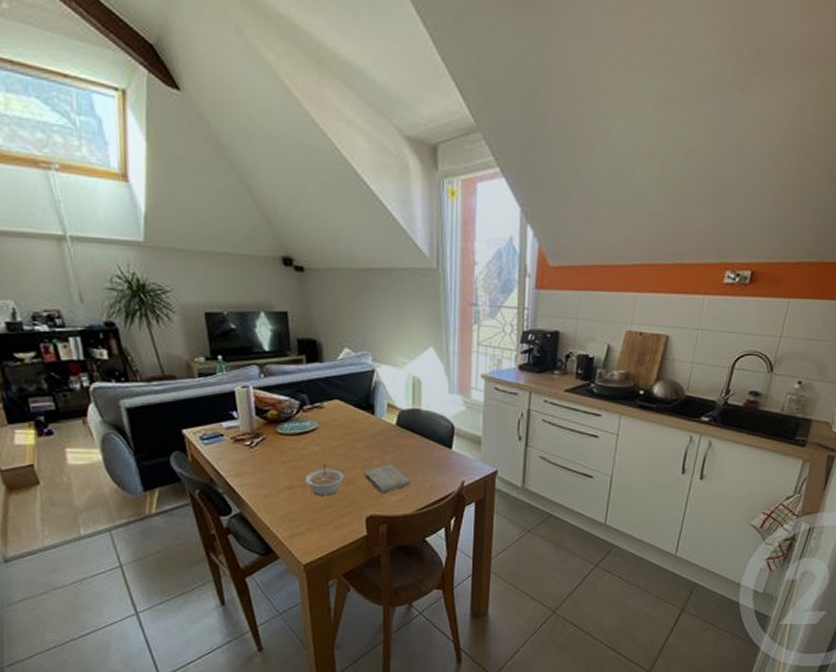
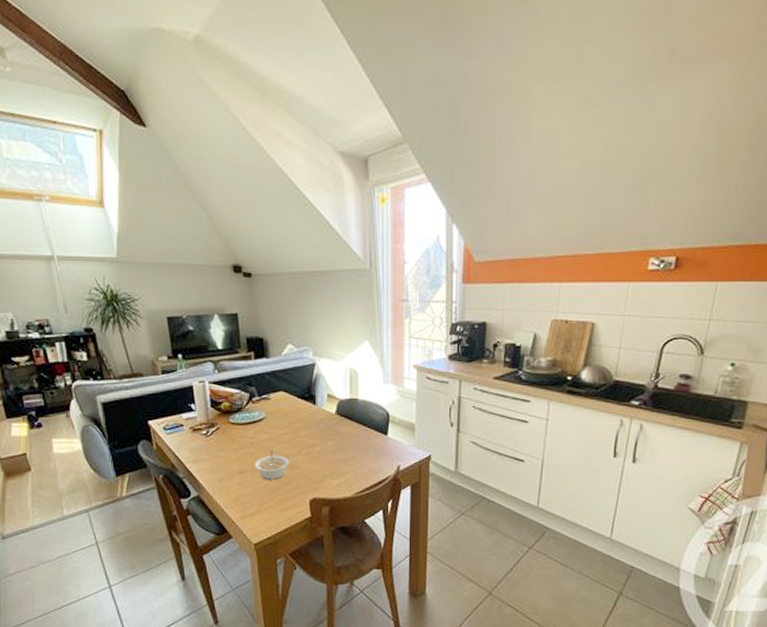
washcloth: present [363,464,411,494] -> none [307,450,350,478]

